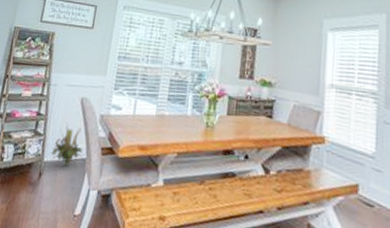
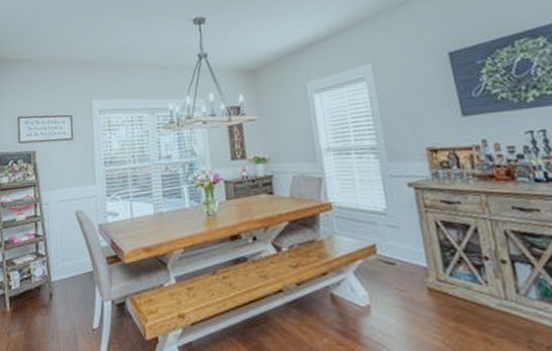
decorative plant: present [51,123,83,167] -> none [57,239,90,282]

